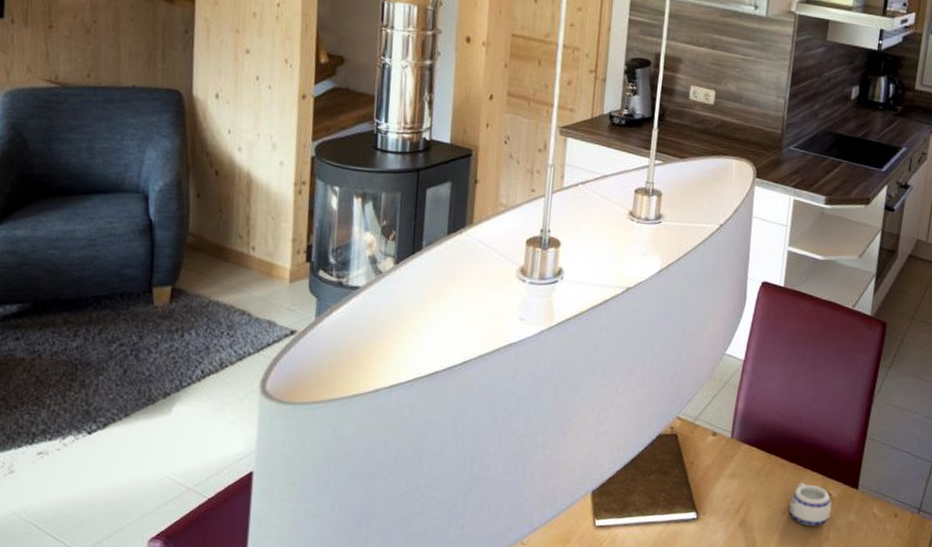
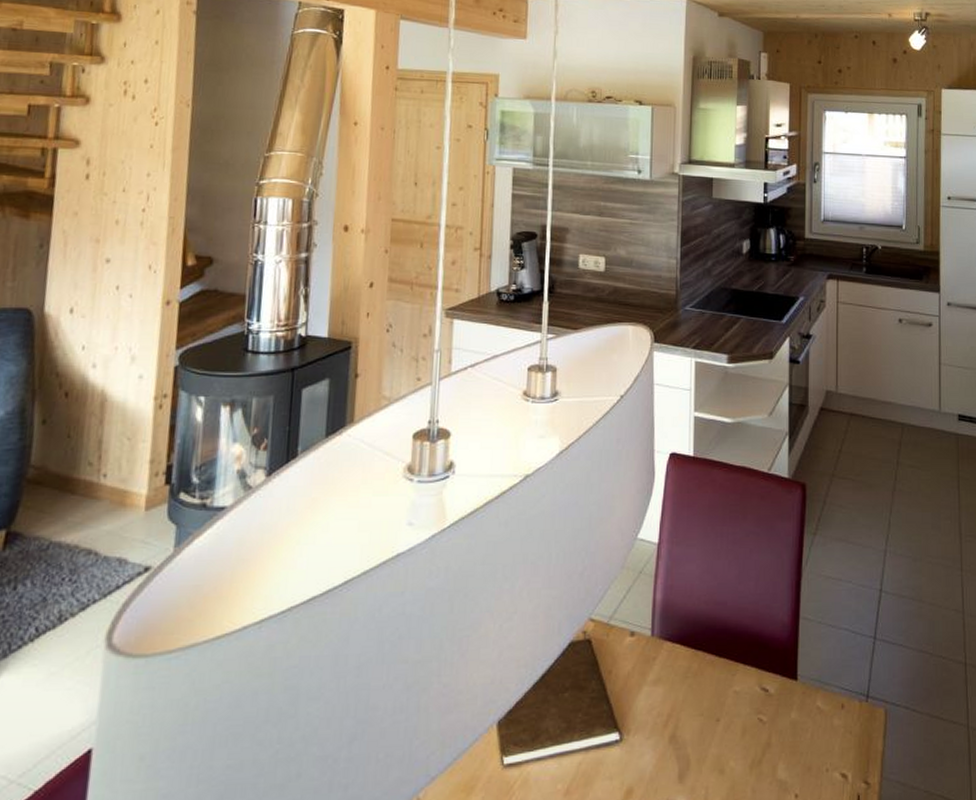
mug: present [788,482,832,526] -> none [723,680,771,732]

